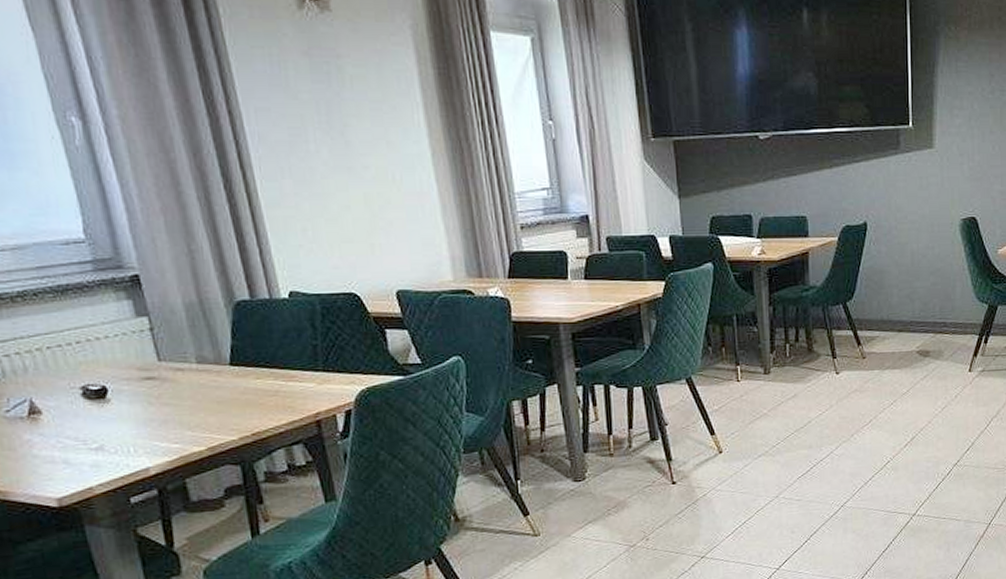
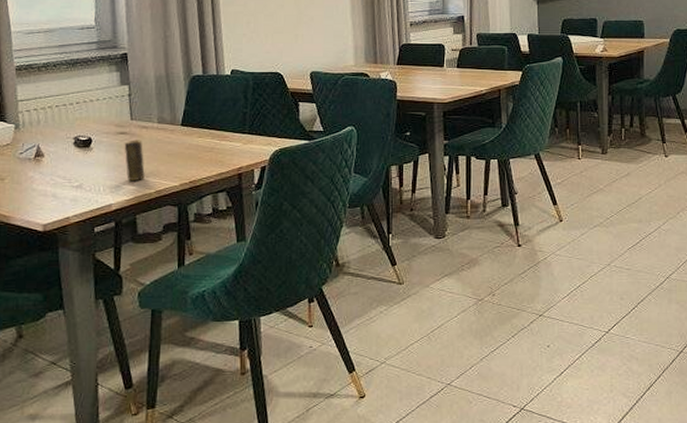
candle: none [154,385,190,438] -> present [124,140,145,182]

